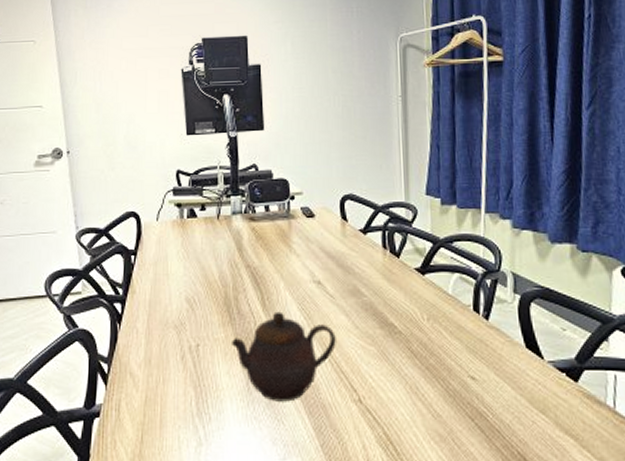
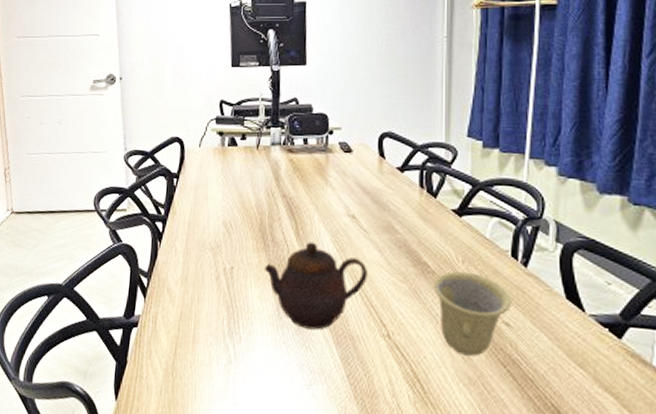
cup: none [400,329,476,413] -> present [433,271,512,356]

